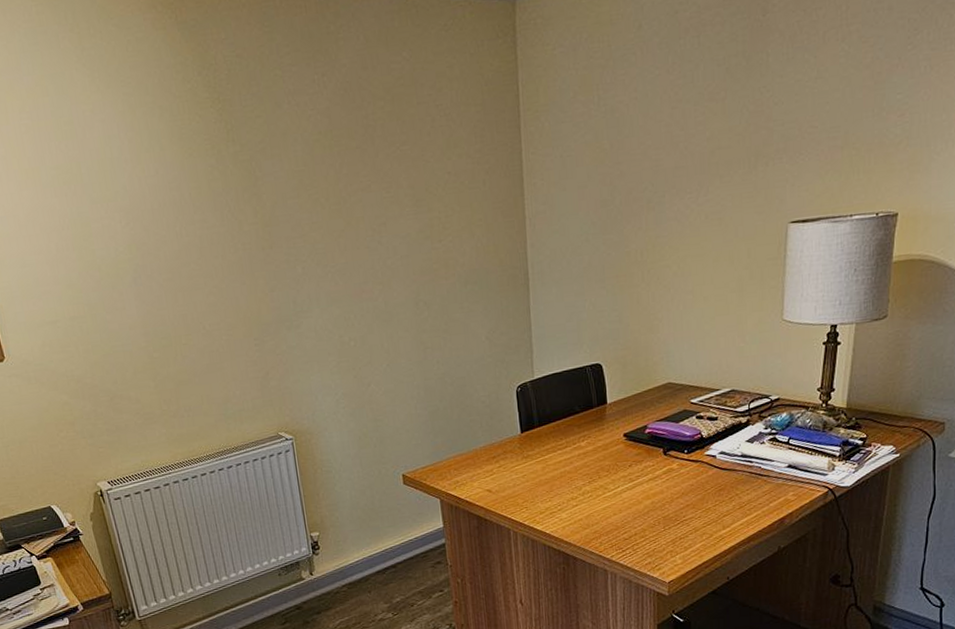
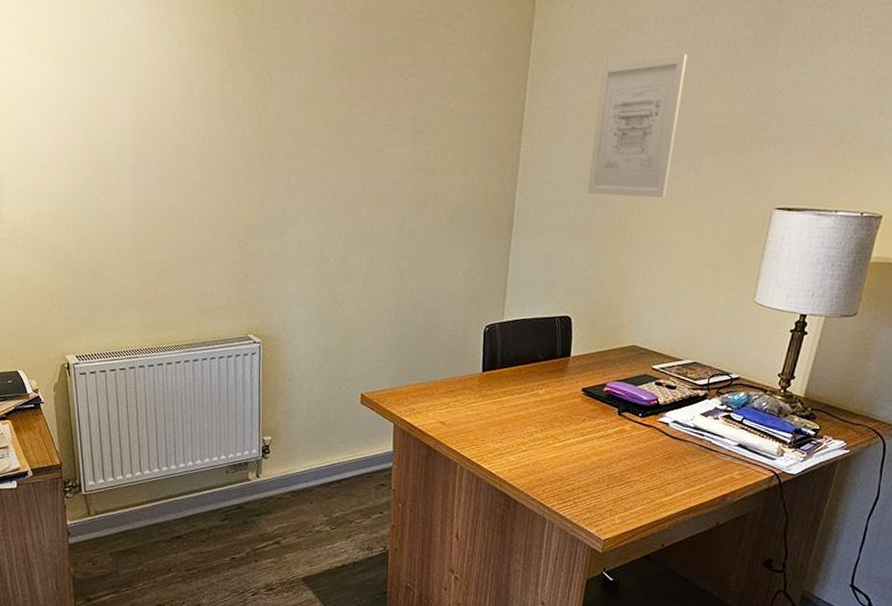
wall art: none [595,79,679,237] -> present [587,54,688,197]

